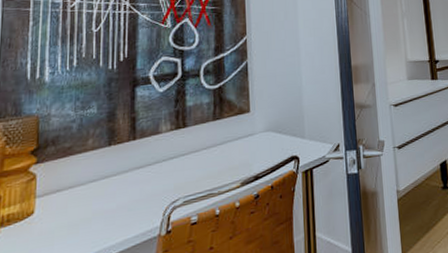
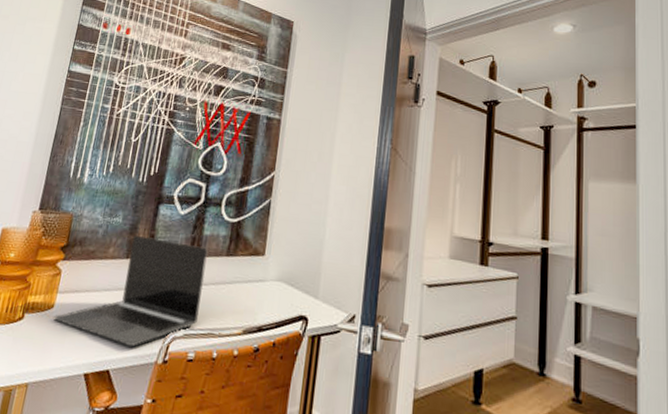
laptop: none [35,117,196,229] -> present [52,235,208,347]

